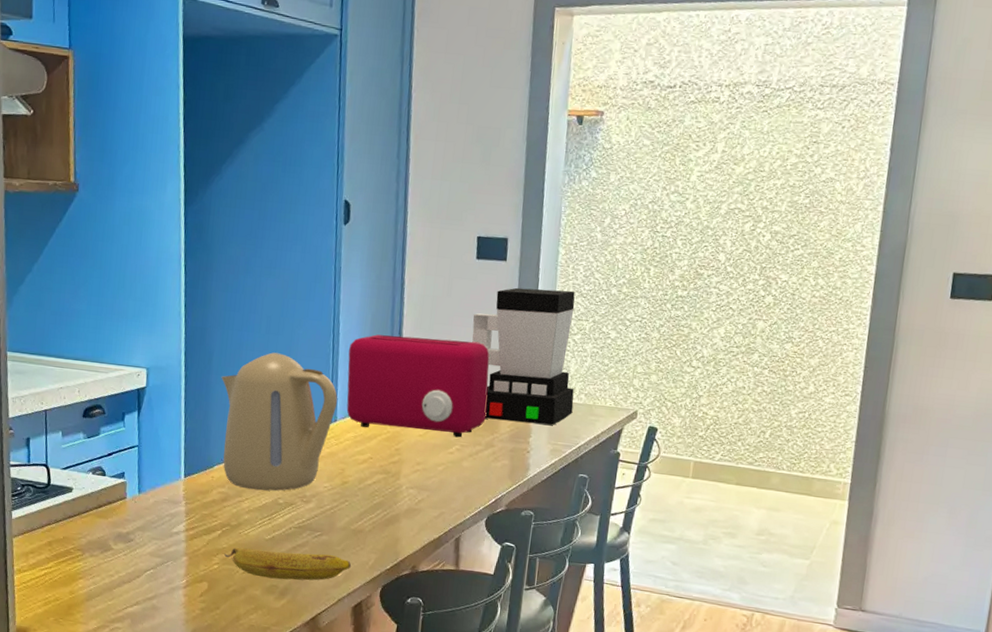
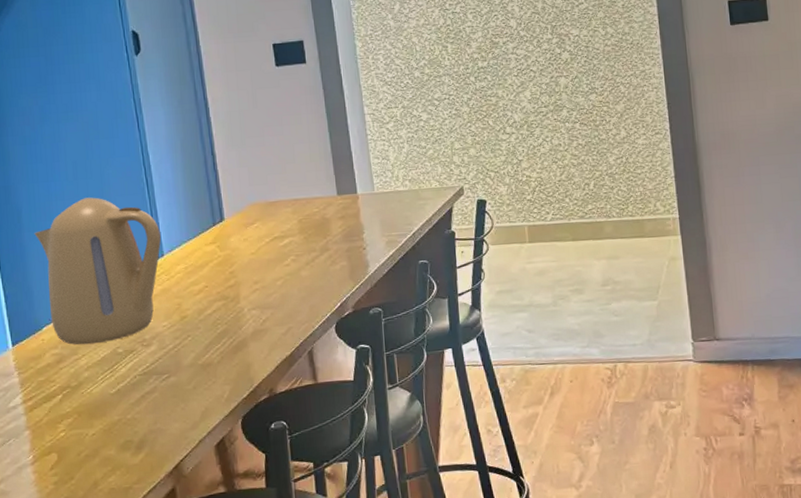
fruit: present [224,547,351,580] -> none [69,395,206,435]
toaster: present [346,334,490,438] -> none [163,148,316,257]
coffee maker: present [472,287,575,425] -> none [283,81,400,223]

